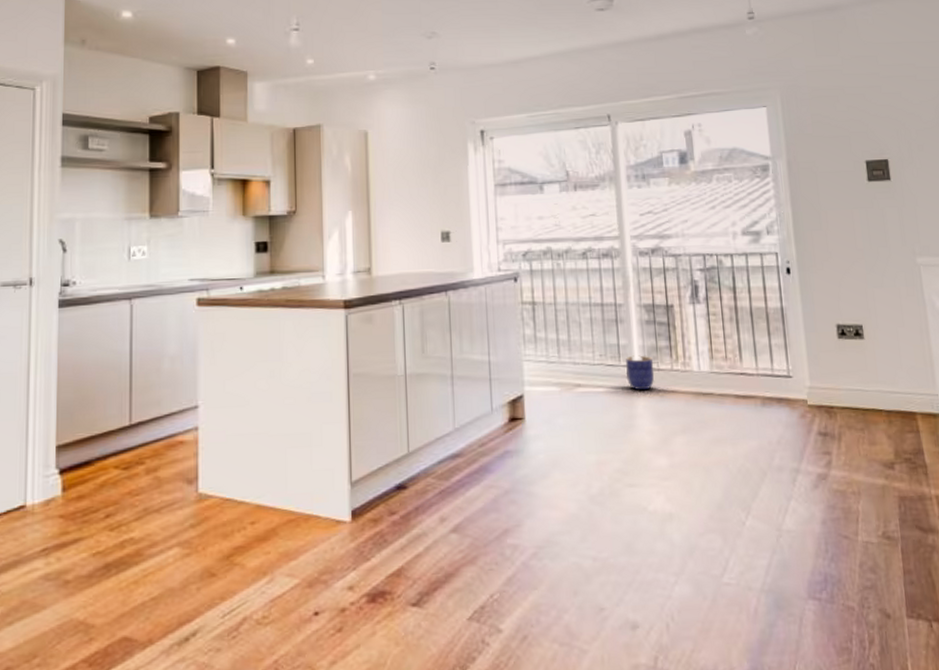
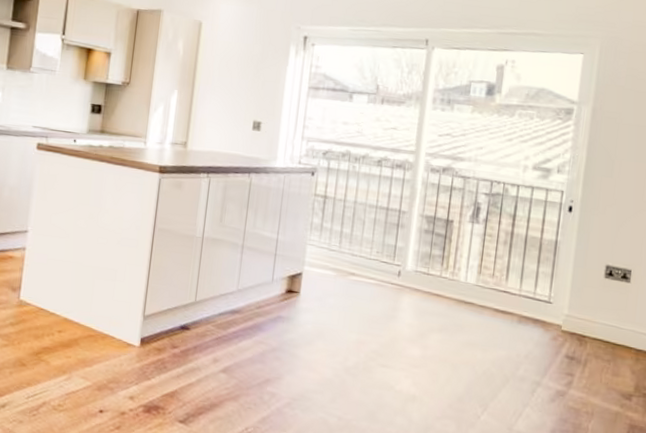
planter: present [626,355,655,391] -> none [398,257,425,289]

